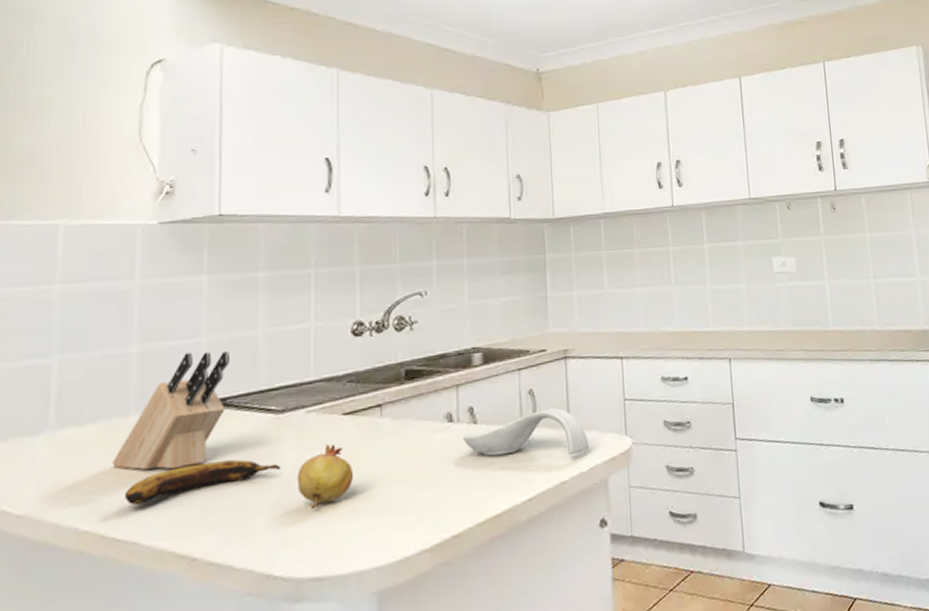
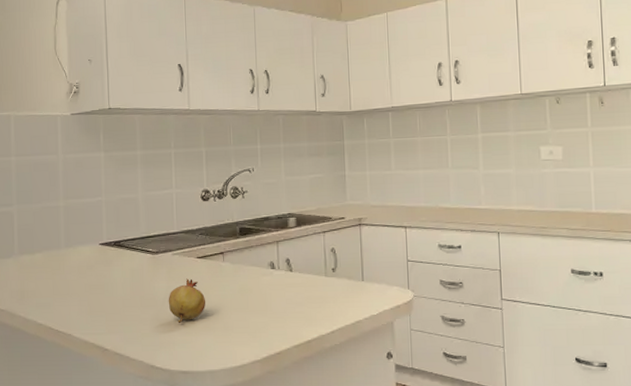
knife block: present [112,351,229,471] -> none [53,207,121,288]
banana: present [124,459,281,506] -> none [61,284,158,310]
spoon rest: present [462,407,590,456] -> none [281,263,379,302]

